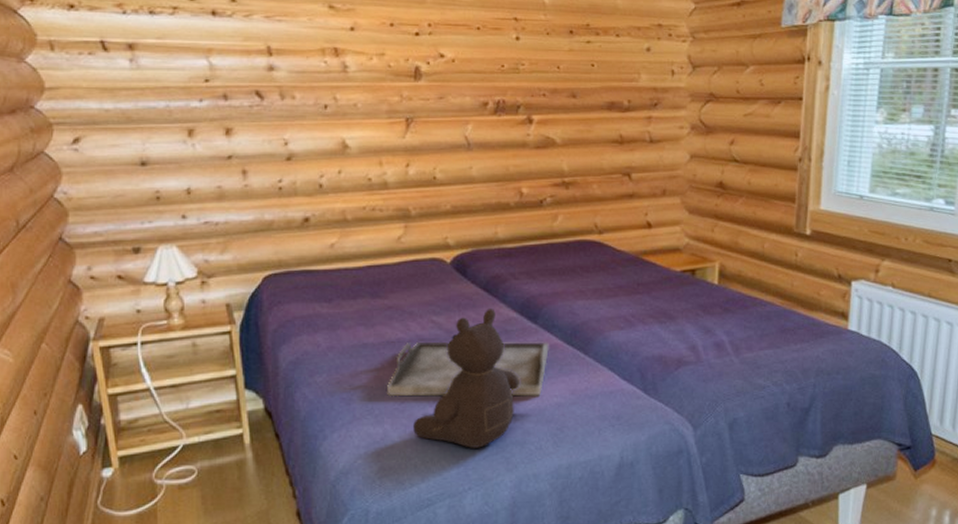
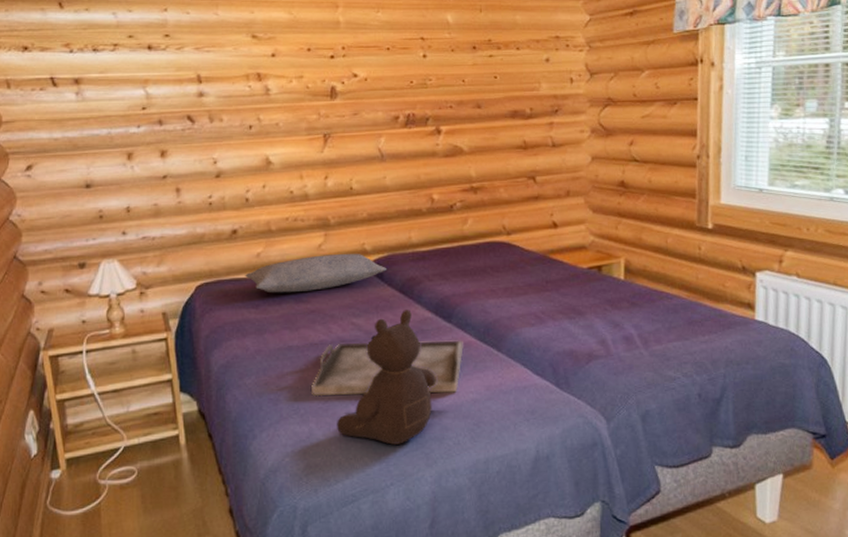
pillow: none [317,248,470,287] -> present [245,254,386,293]

